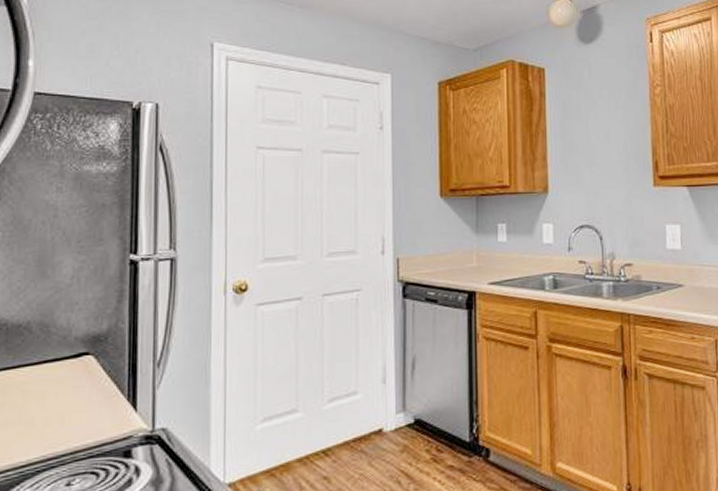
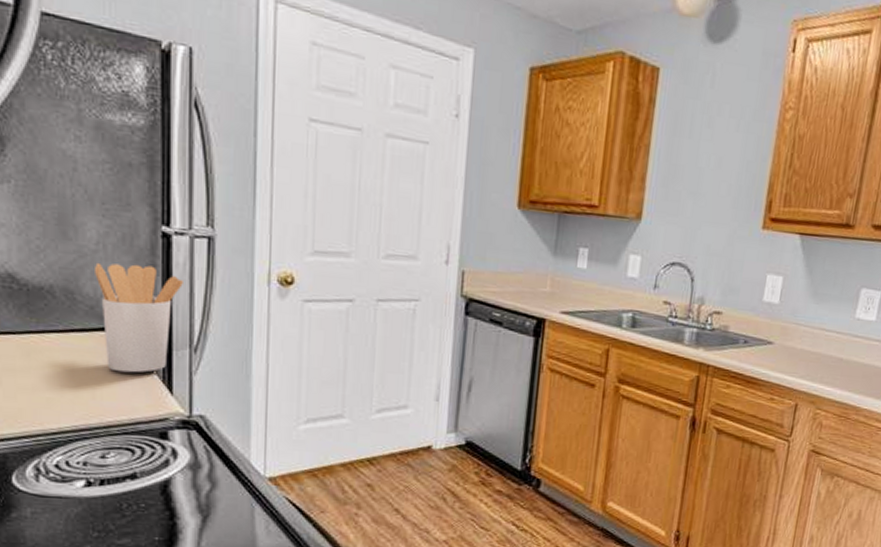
utensil holder: none [69,291,148,396] -> present [95,262,183,373]

